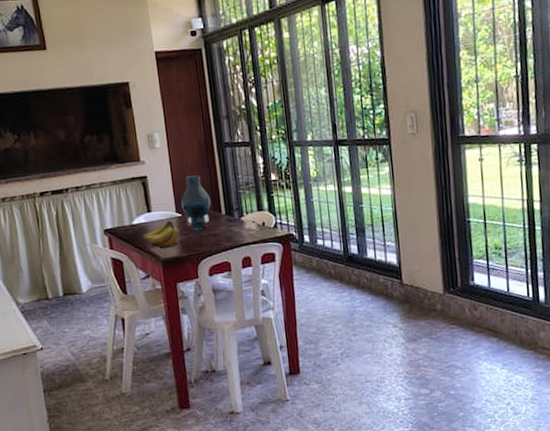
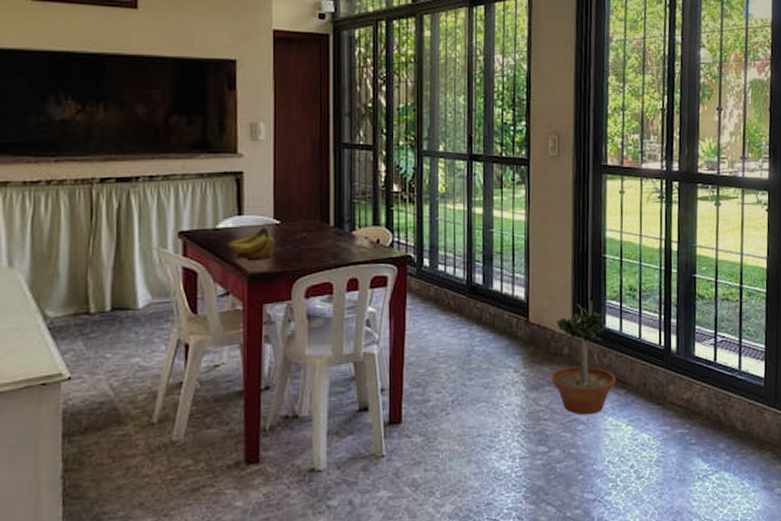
vase: present [181,175,211,231] -> none [281,177,318,243]
potted tree: none [427,261,489,361] -> present [551,301,617,415]

